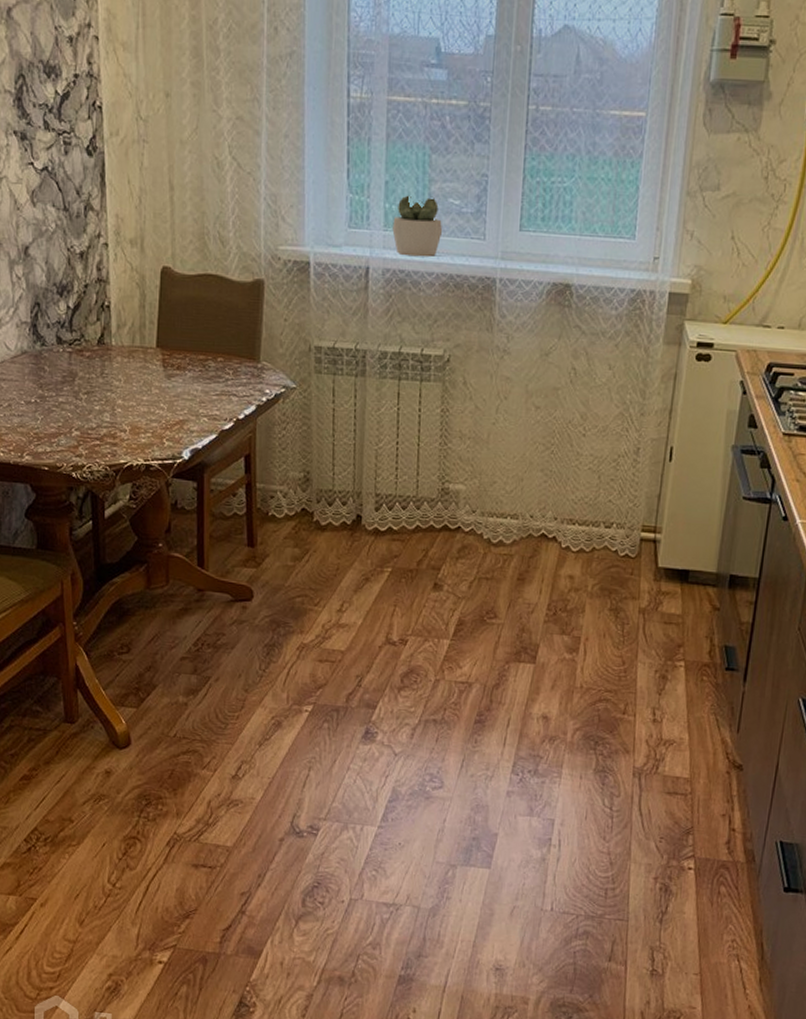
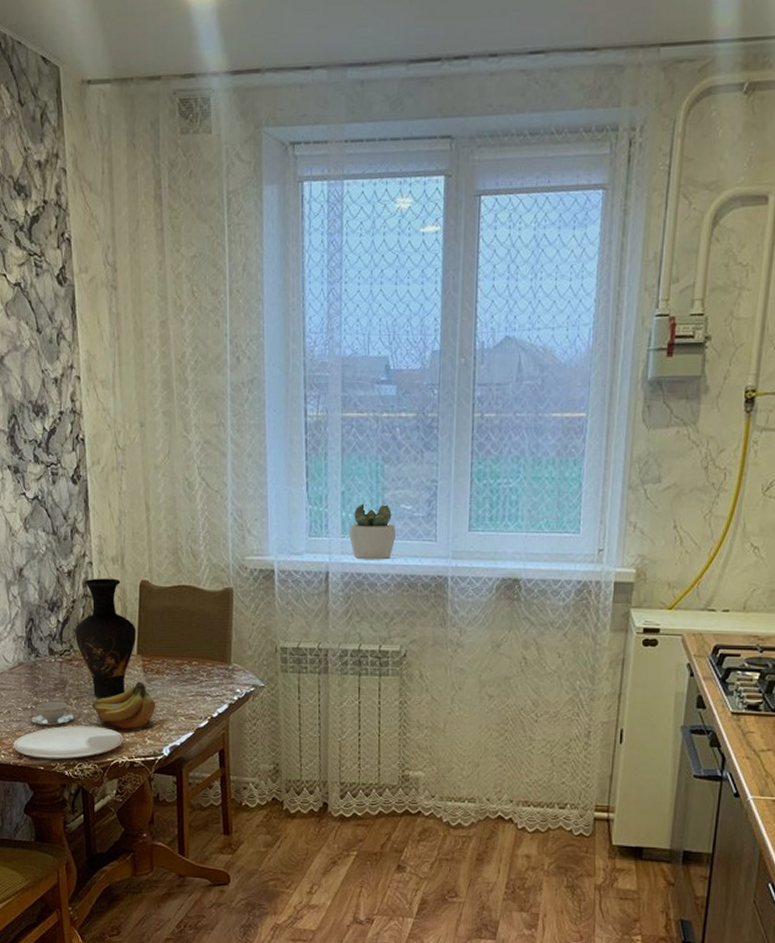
plate: none [13,423,139,460] -> present [13,725,124,760]
teacup: none [34,395,84,422] -> present [30,701,74,725]
vase: none [85,261,156,395] -> present [74,578,137,700]
fruit: none [103,377,176,433] -> present [91,681,156,733]

